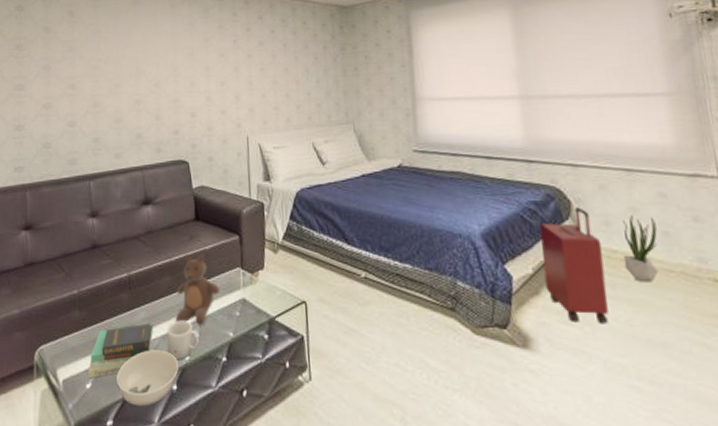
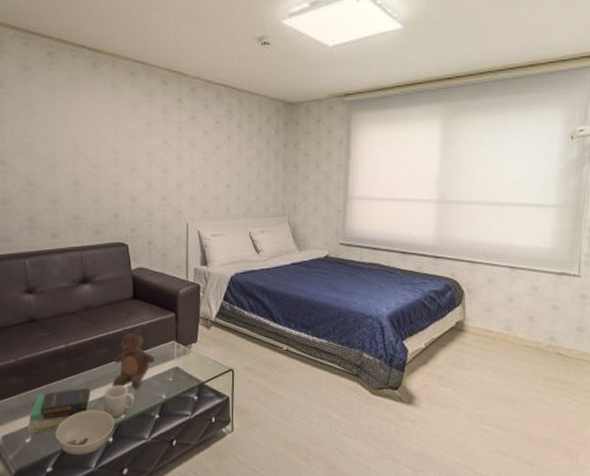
suitcase: present [539,207,609,324] -> none [433,296,482,386]
potted plant: present [623,215,660,283] -> none [495,304,525,355]

